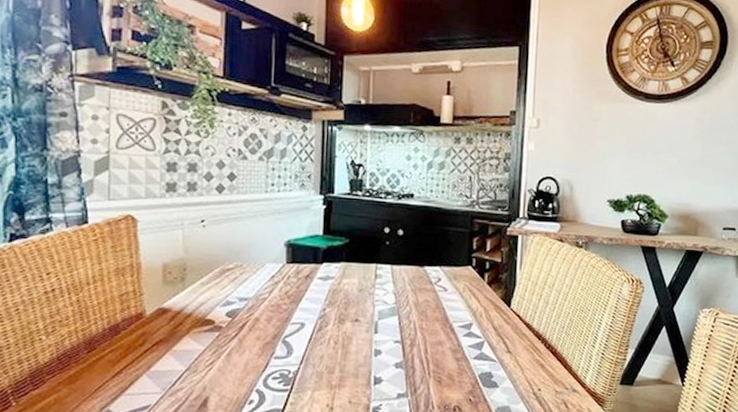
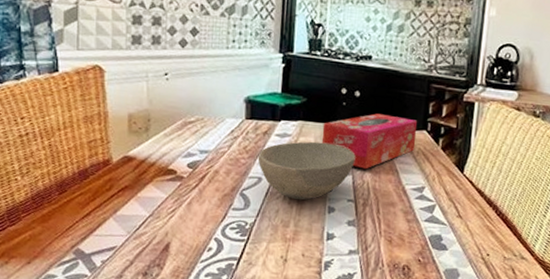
bowl: none [300,283,401,345] -> present [257,141,356,200]
tissue box: none [365,251,462,309] -> present [321,113,417,169]

